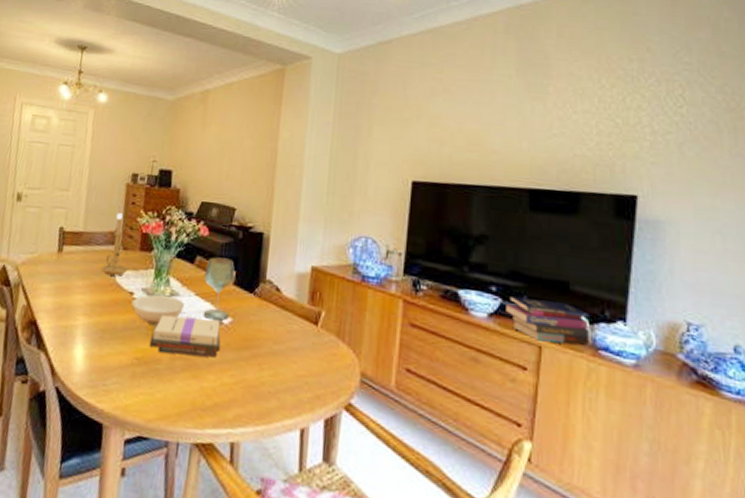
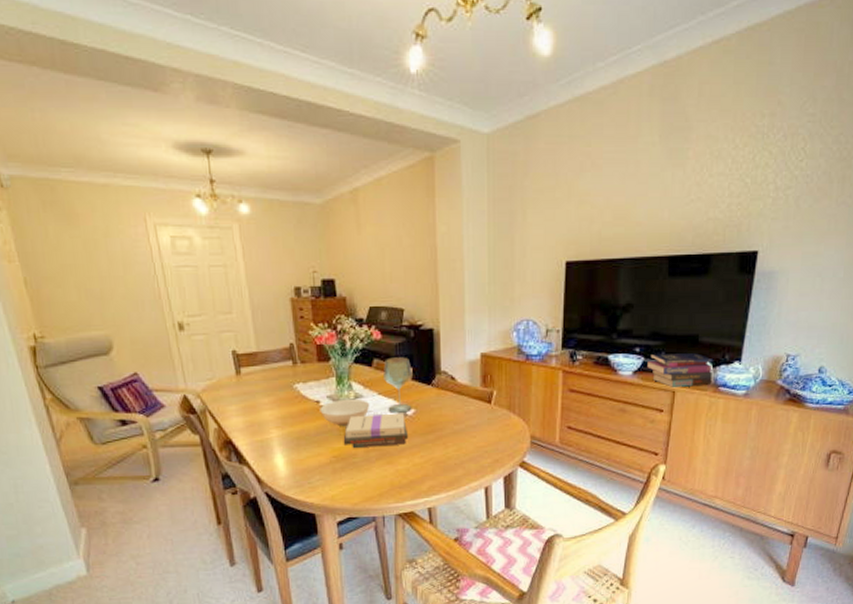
candle holder: present [101,213,129,276] -> none [283,329,311,389]

